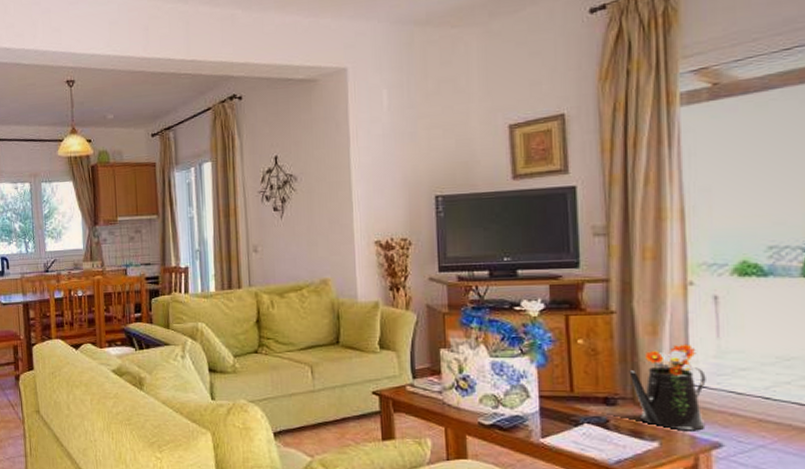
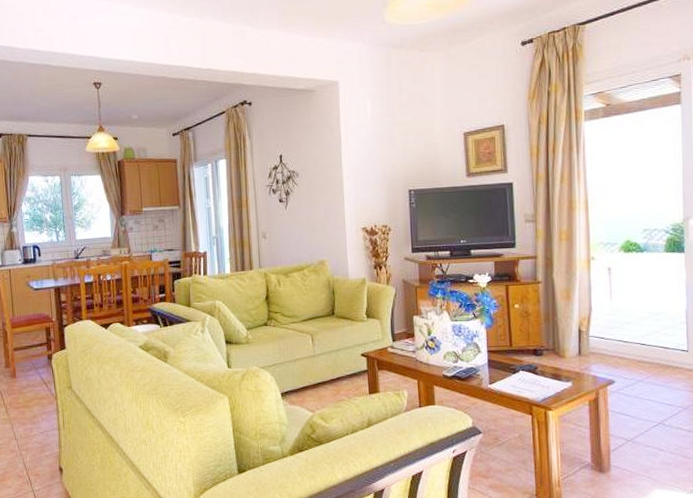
watering can: present [629,344,706,431] -> none [551,305,603,372]

